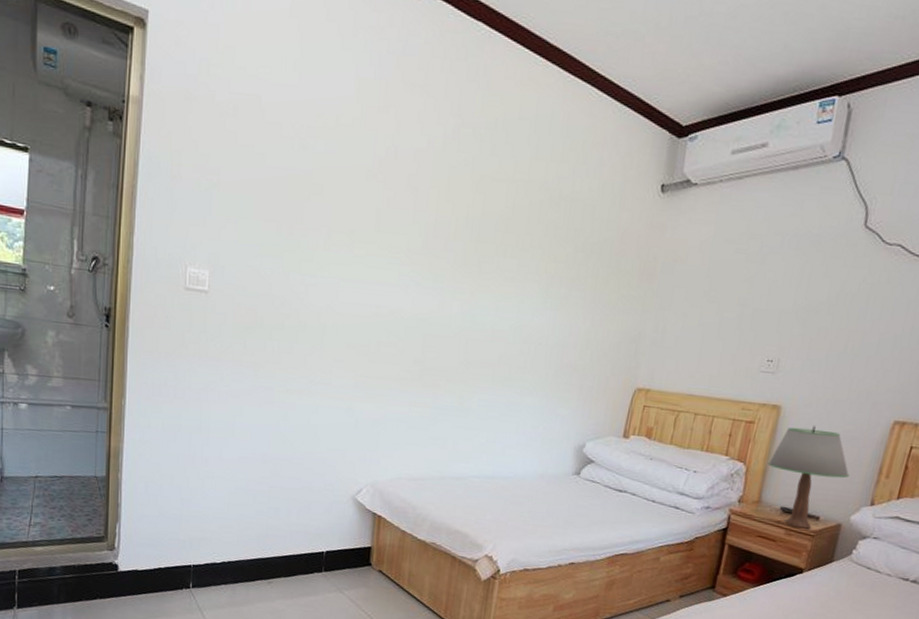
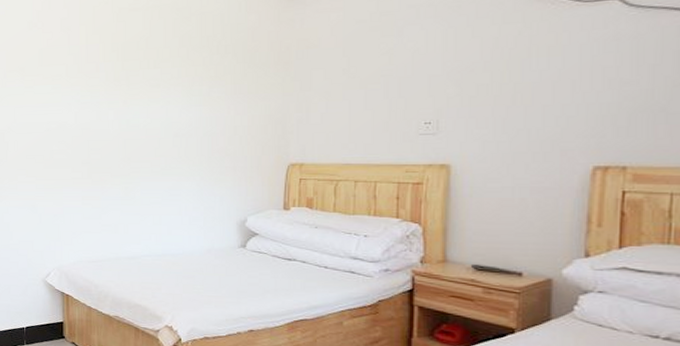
table lamp: present [767,426,849,529] -> none [446,181,549,286]

